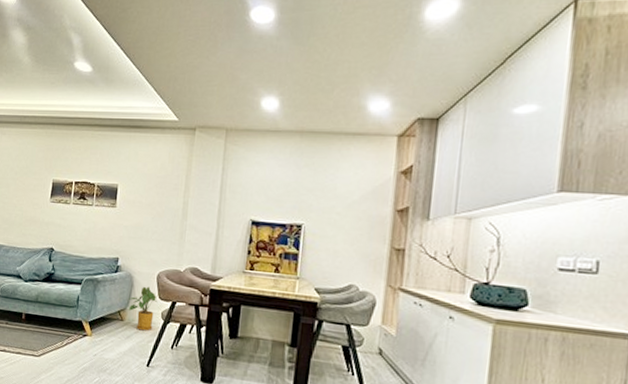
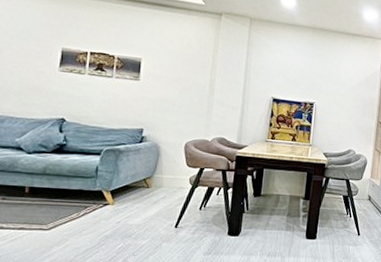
house plant: present [129,286,160,331] -> none [155,155,188,196]

